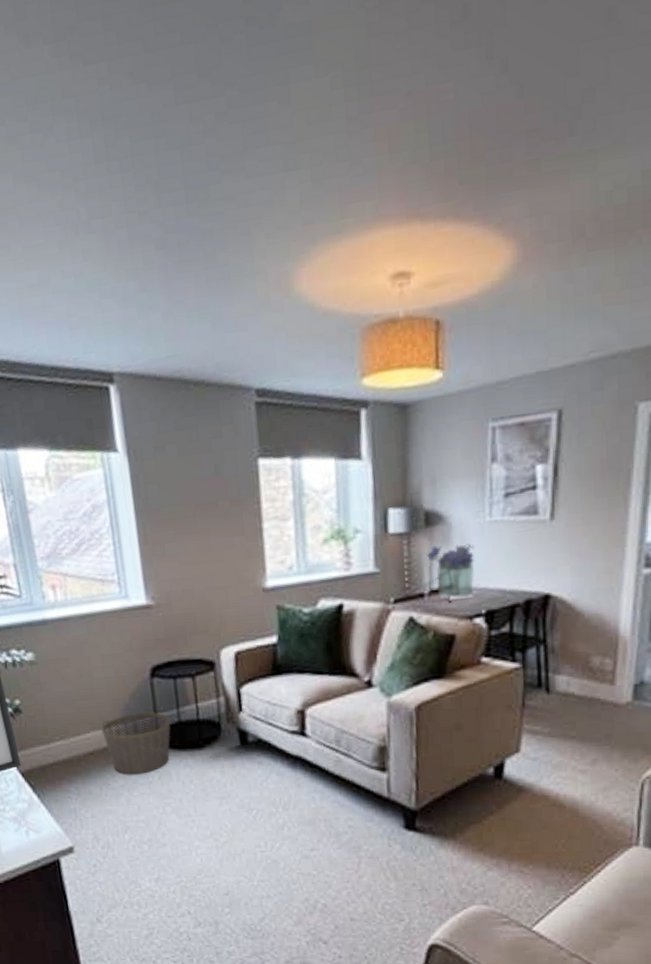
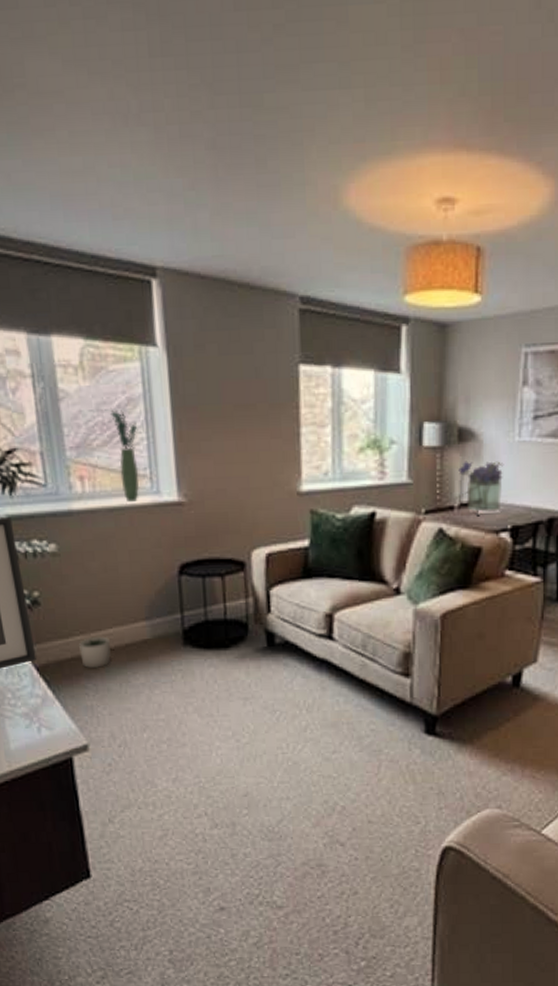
planter: none [60,740,92,773] -> present [79,636,112,669]
vase: none [77,516,109,608] -> present [110,407,140,502]
basket: present [101,711,171,775] -> none [124,609,197,673]

